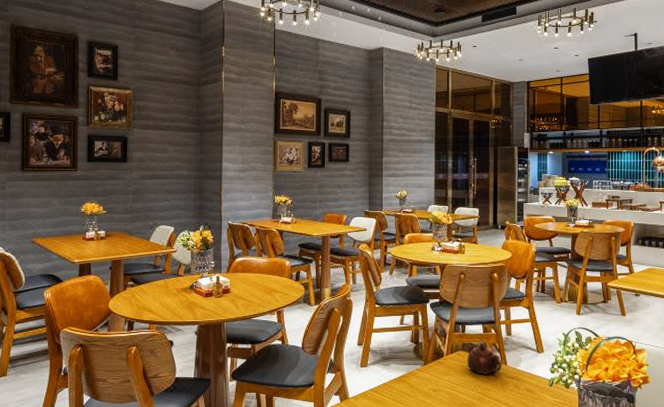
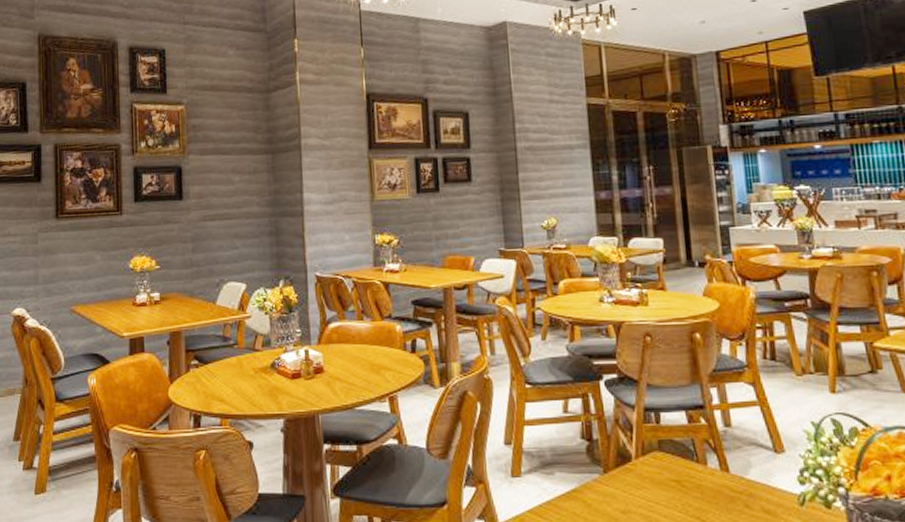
teapot: present [466,342,502,375] -> none [664,438,722,487]

